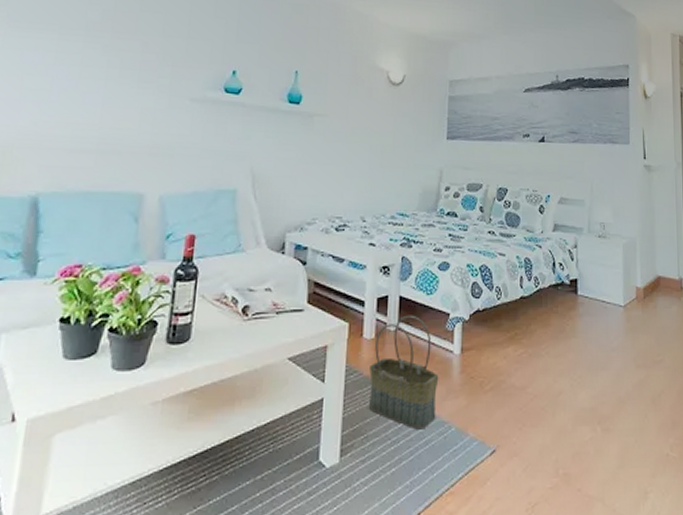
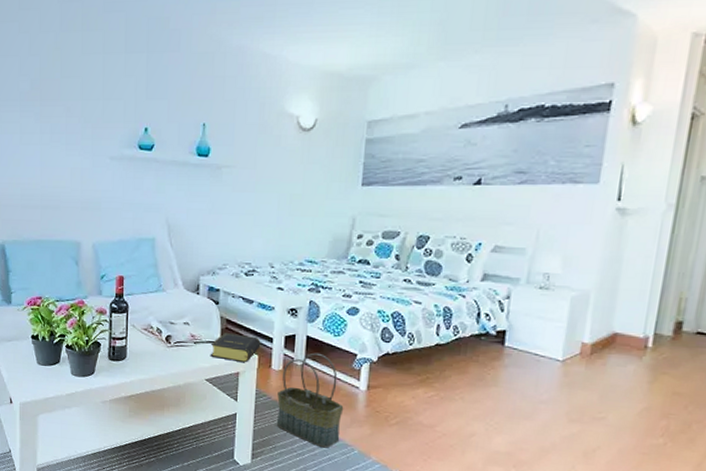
book: none [294,298,352,334] -> present [210,333,261,363]

